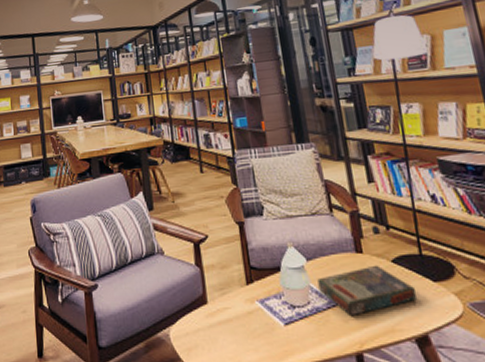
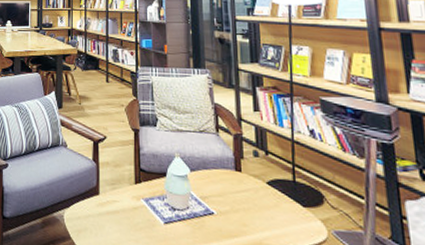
board game: present [317,265,417,317] -> none [198,184,285,226]

